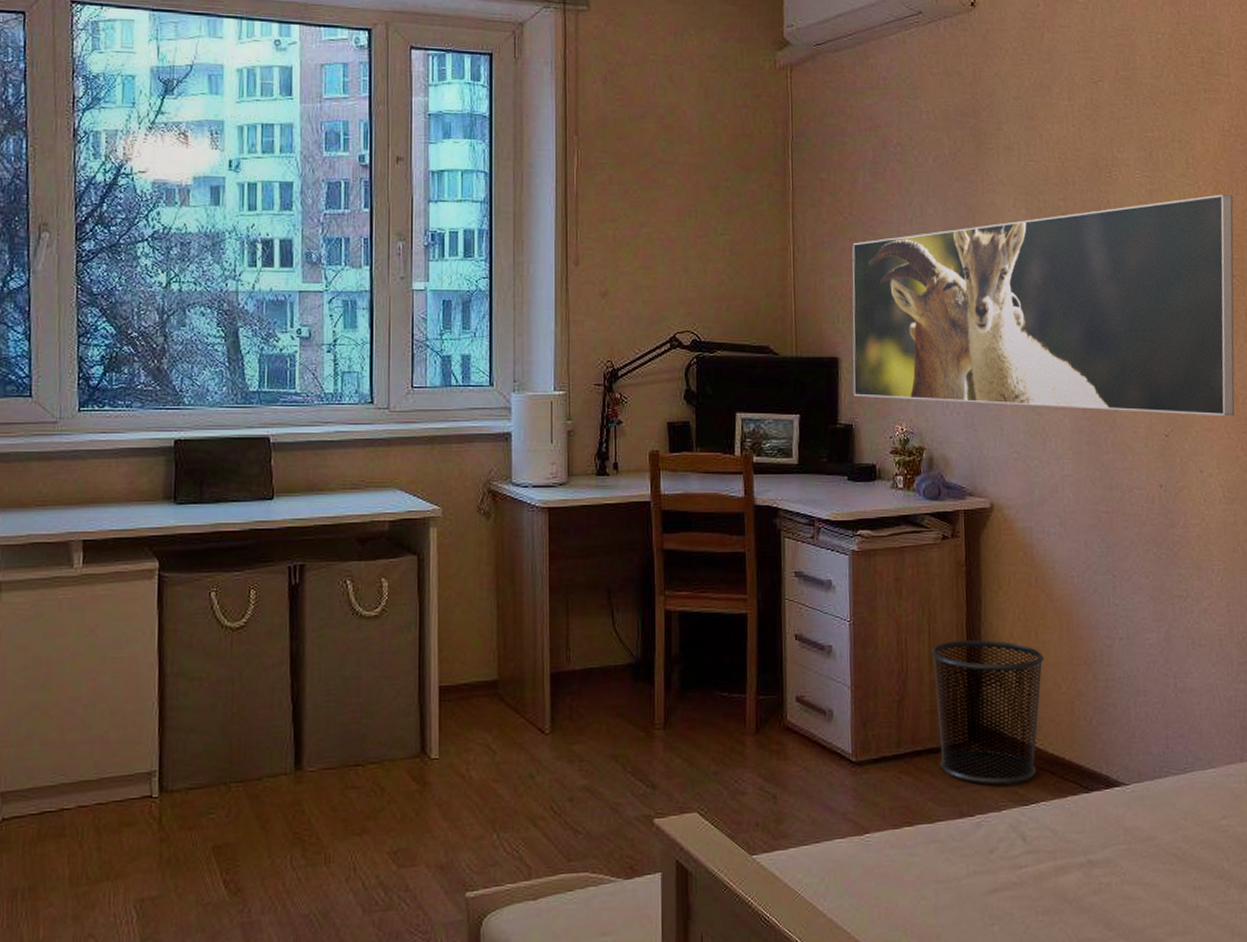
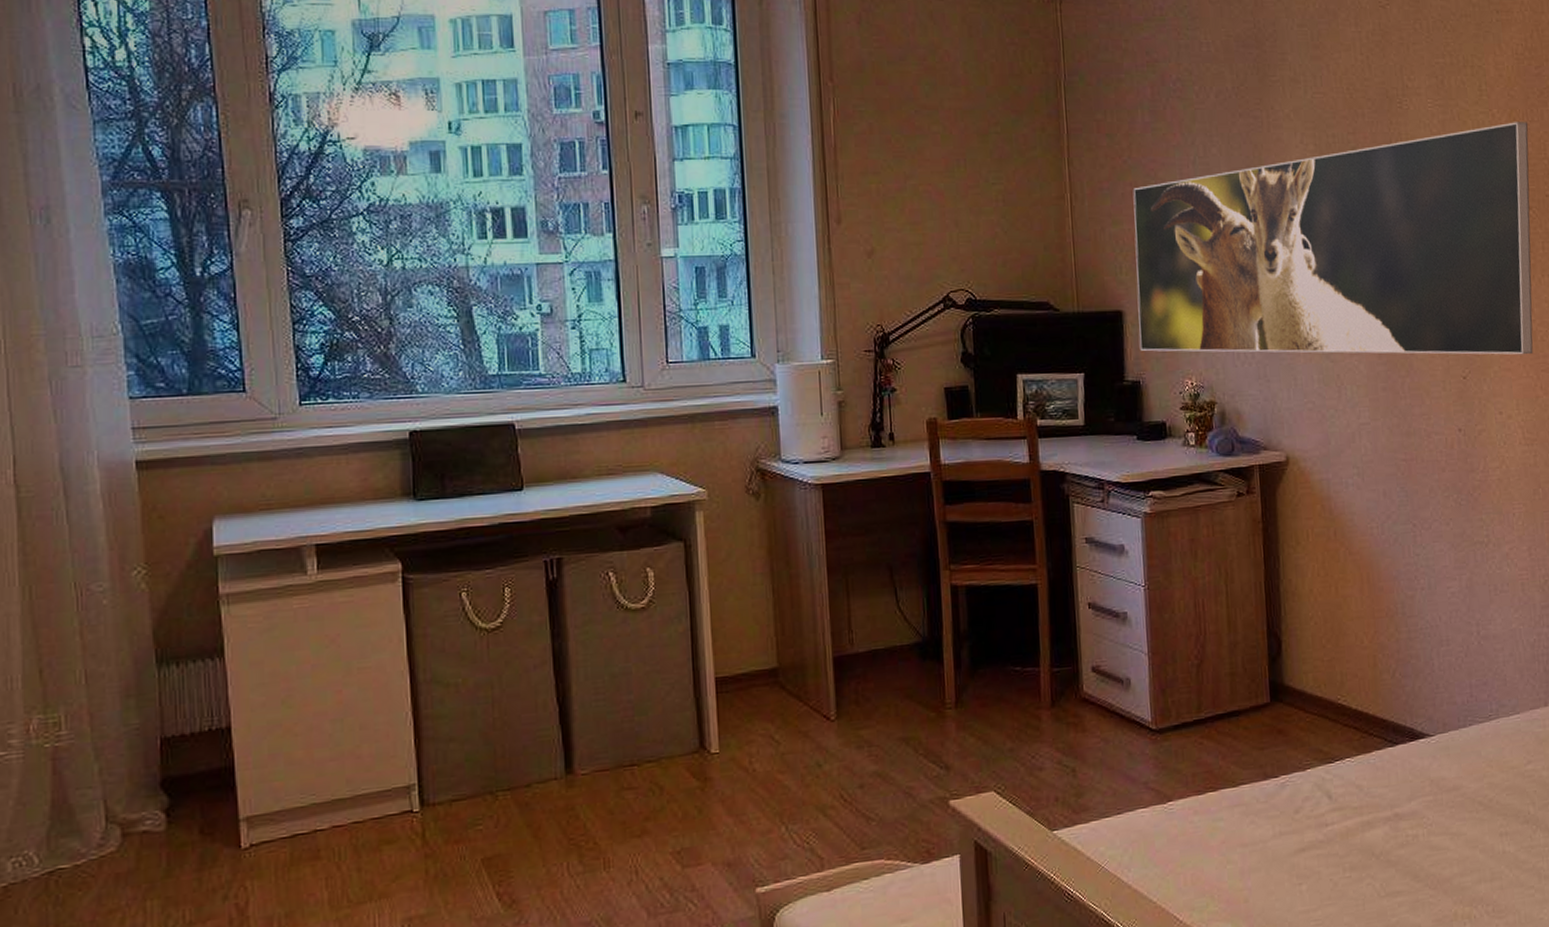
waste bin: present [930,640,1044,785] -> none [1228,597,1345,745]

